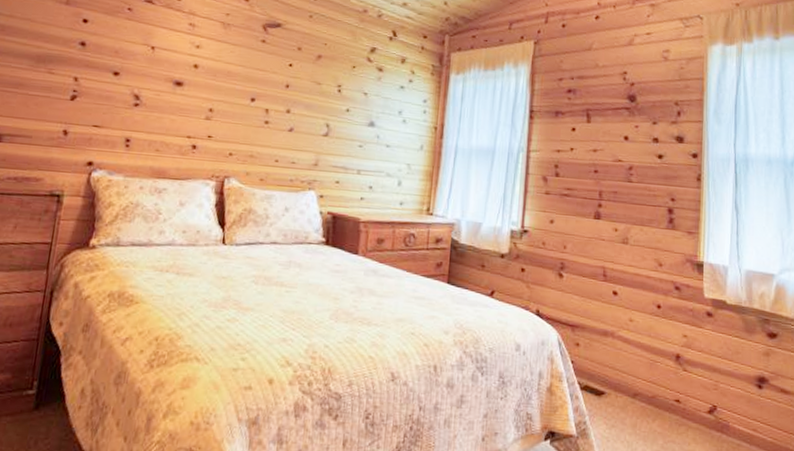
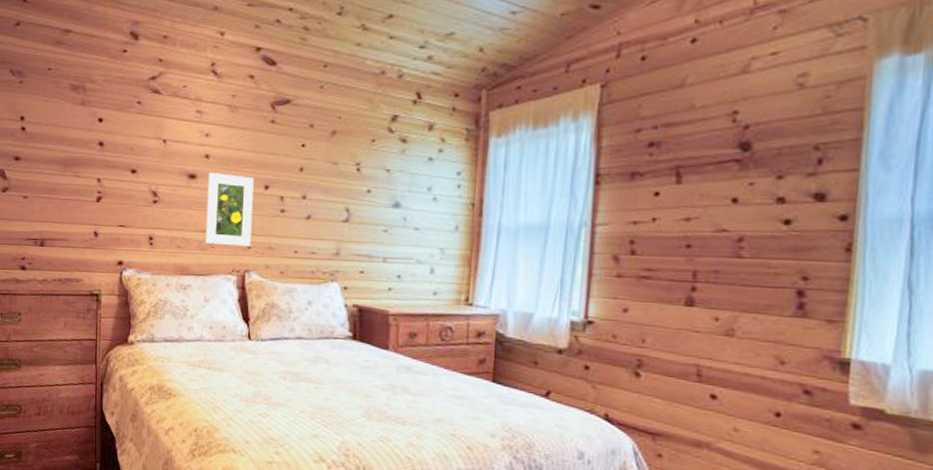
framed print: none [185,81,241,154] -> present [204,172,254,247]

